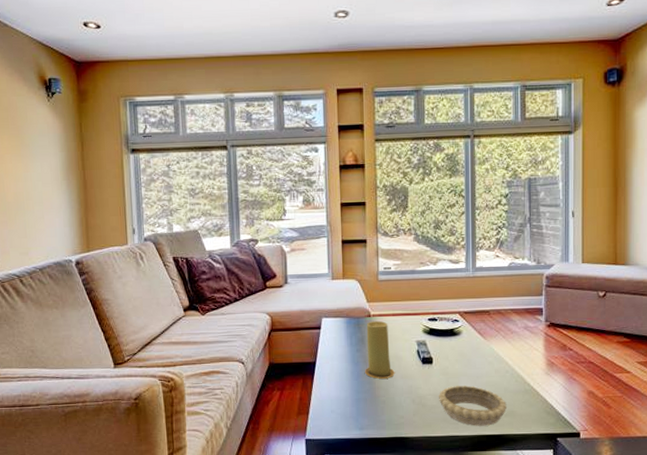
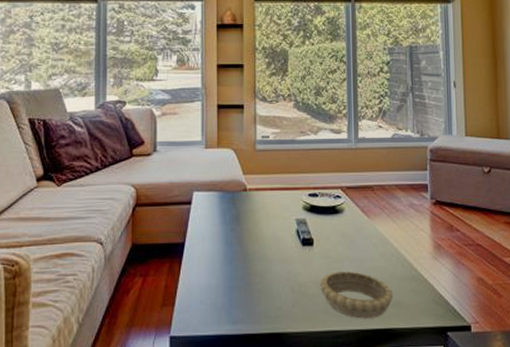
candle: present [365,321,395,379] -> none [239,196,272,263]

